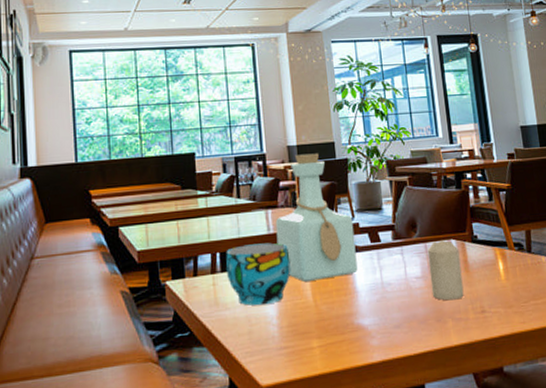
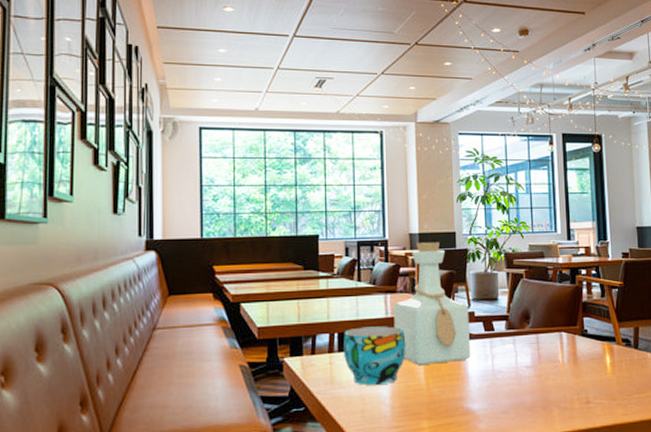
candle: present [427,240,464,301] -> none [538,333,571,390]

